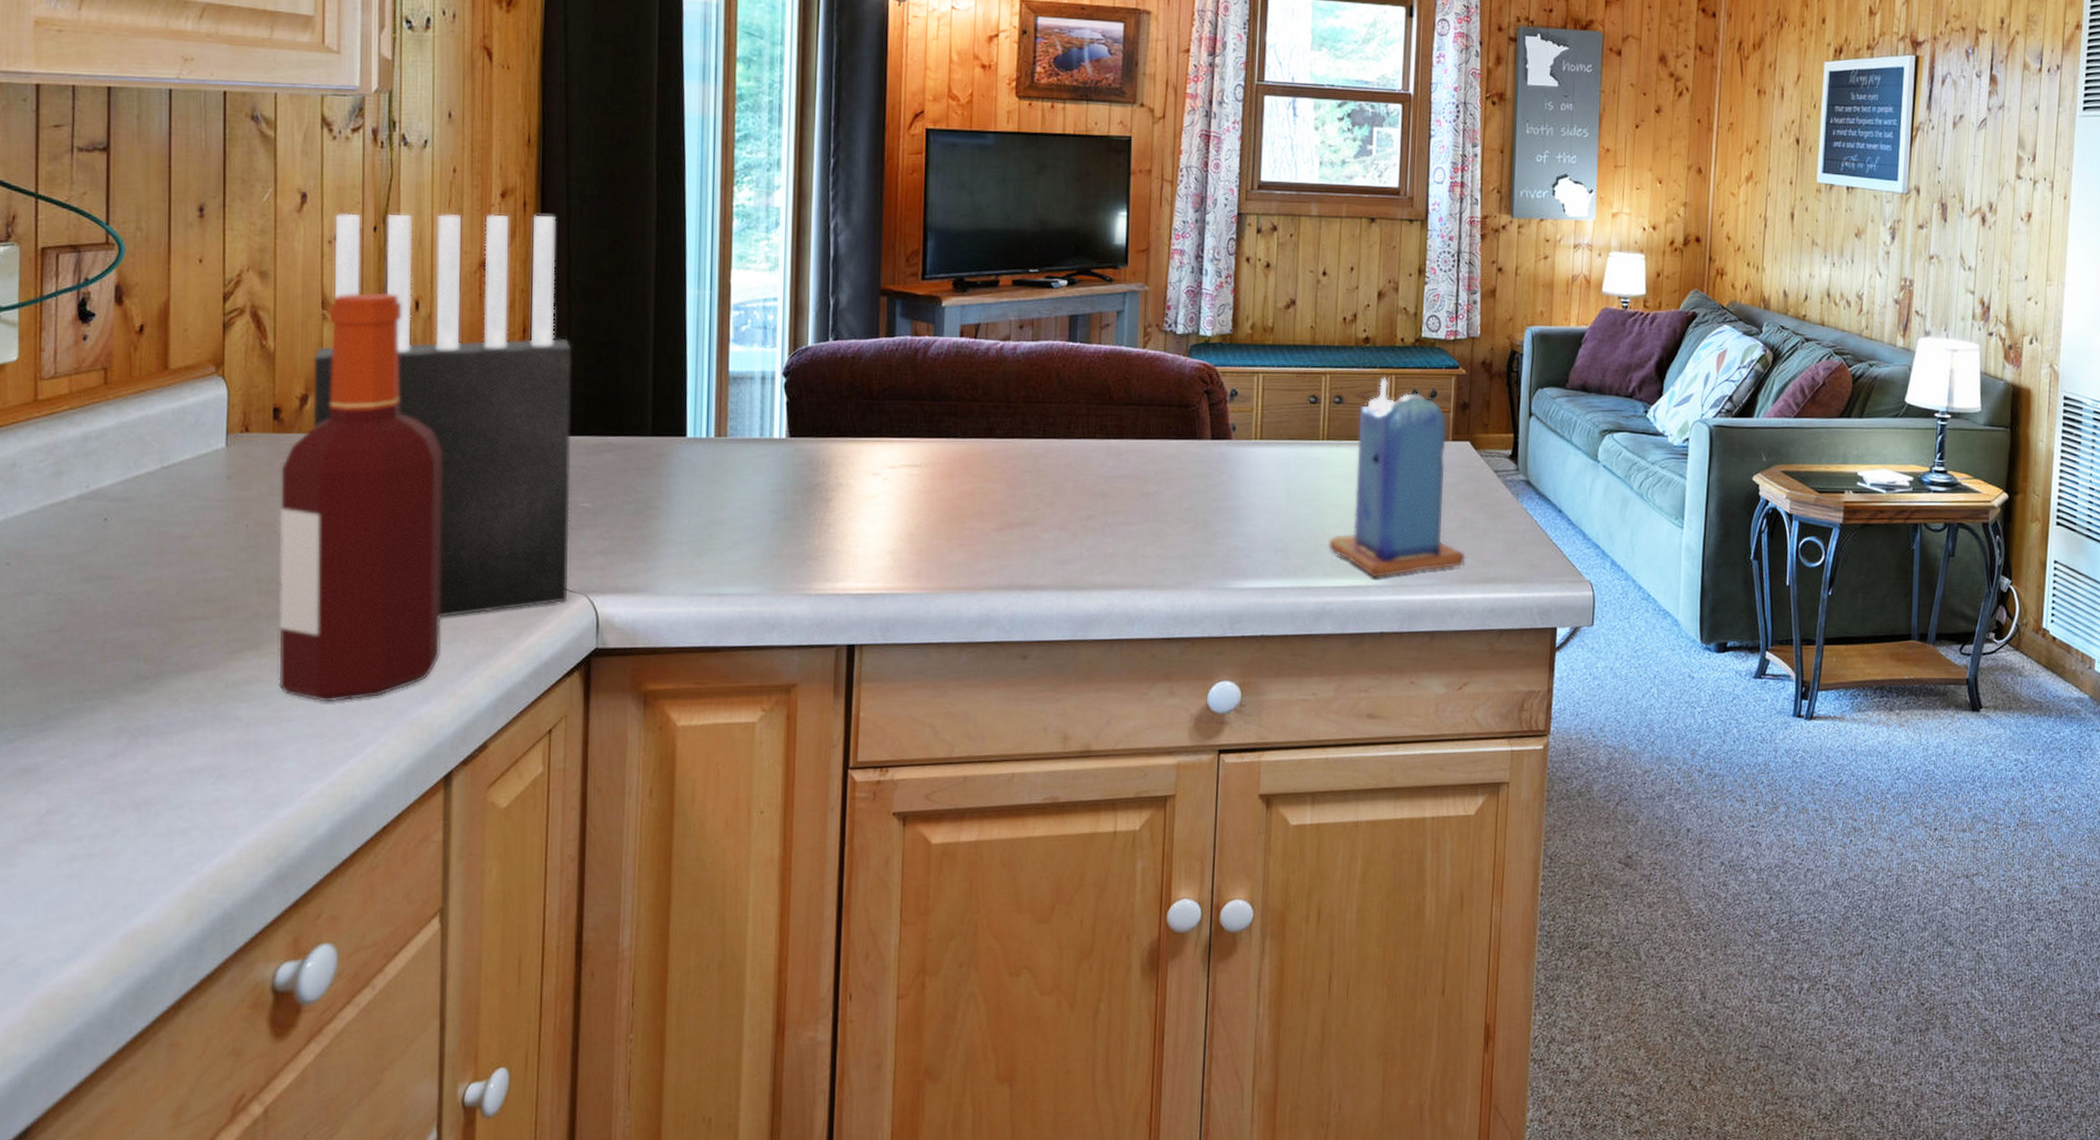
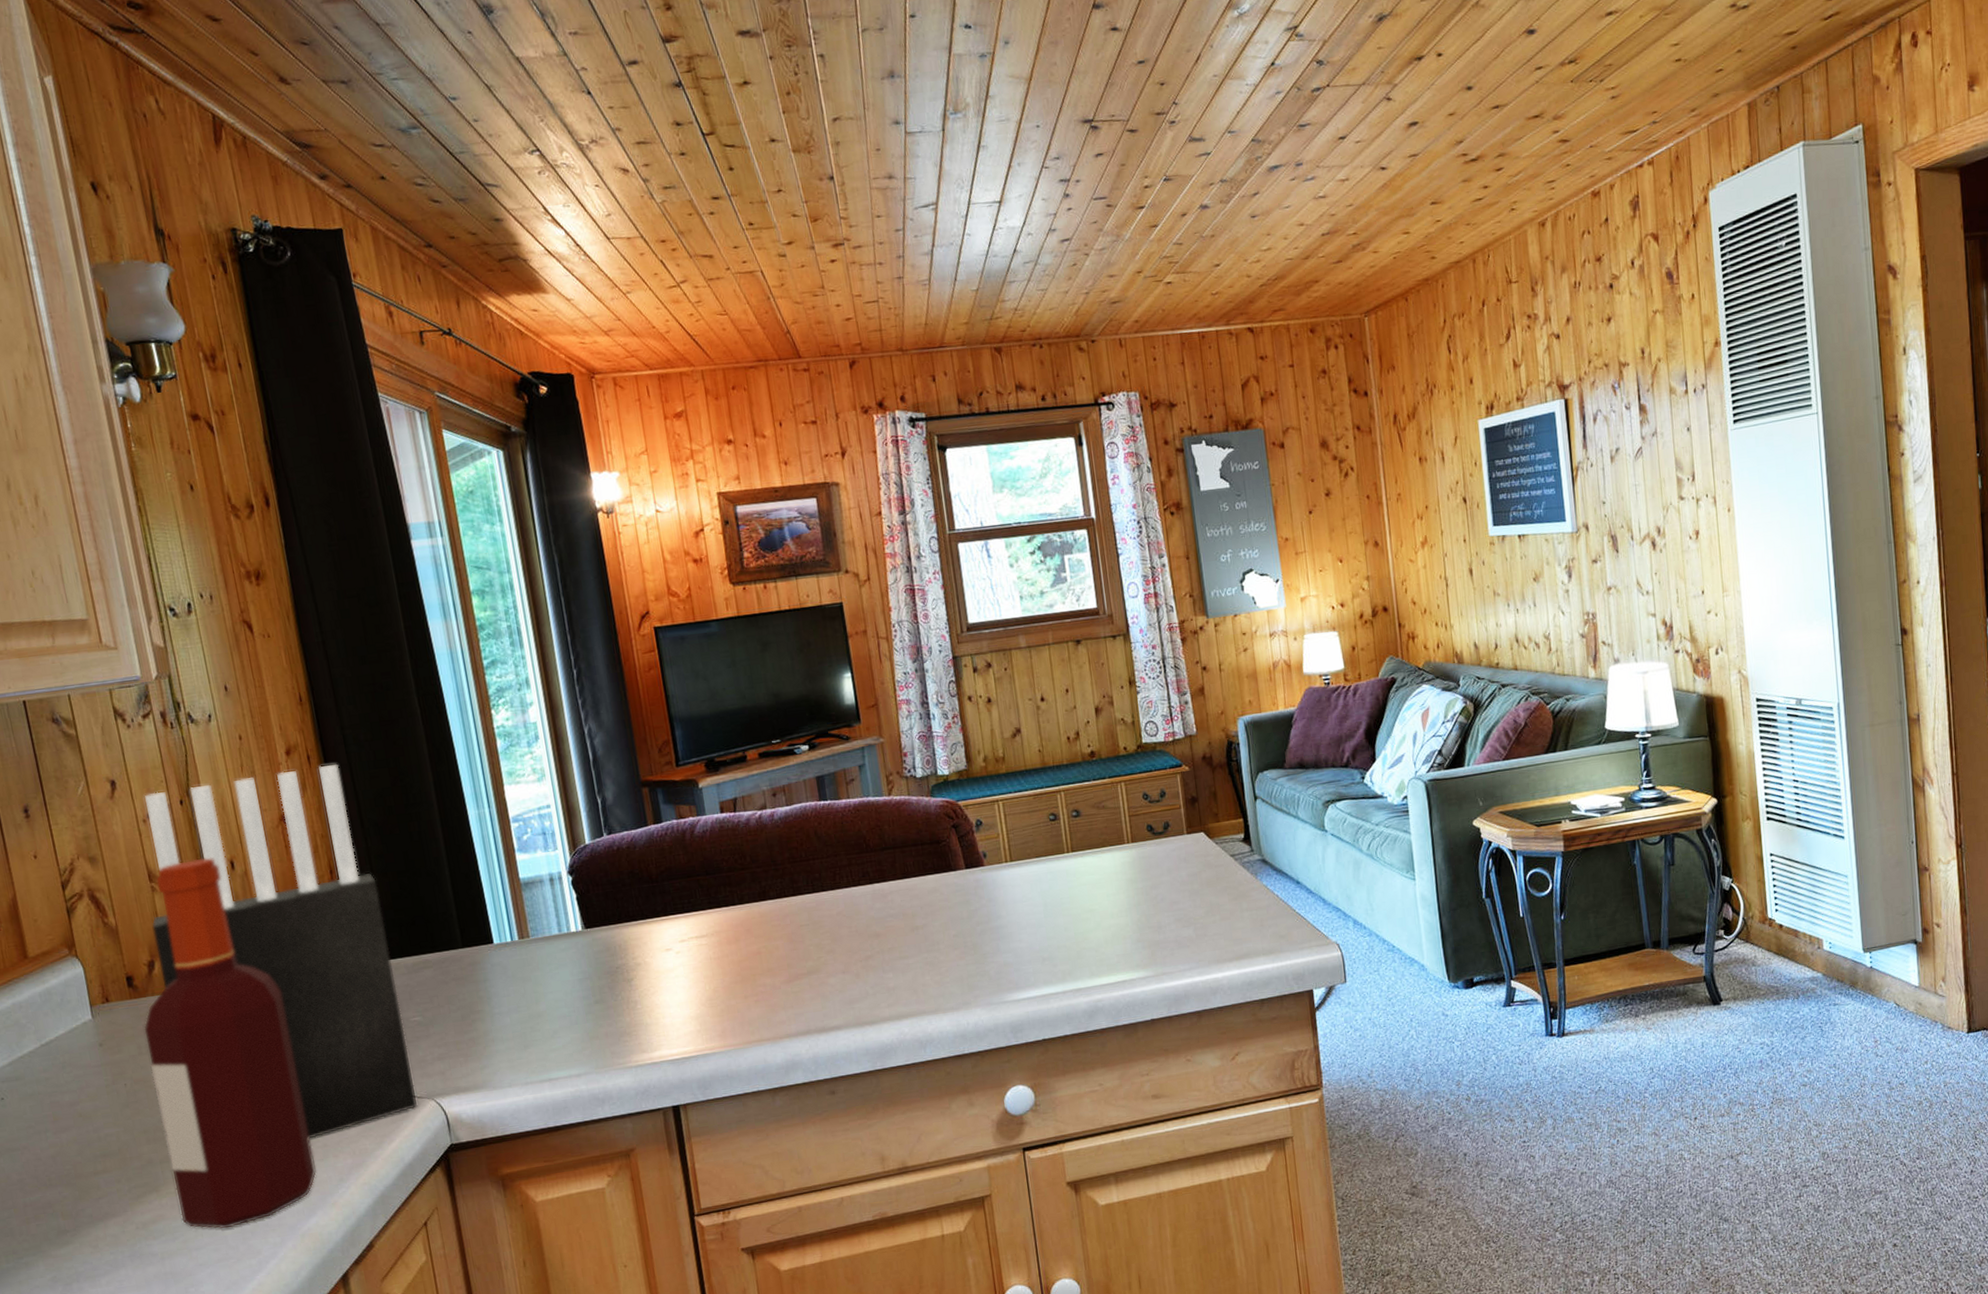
candle: present [1328,377,1466,578] -> none [1089,786,1218,971]

